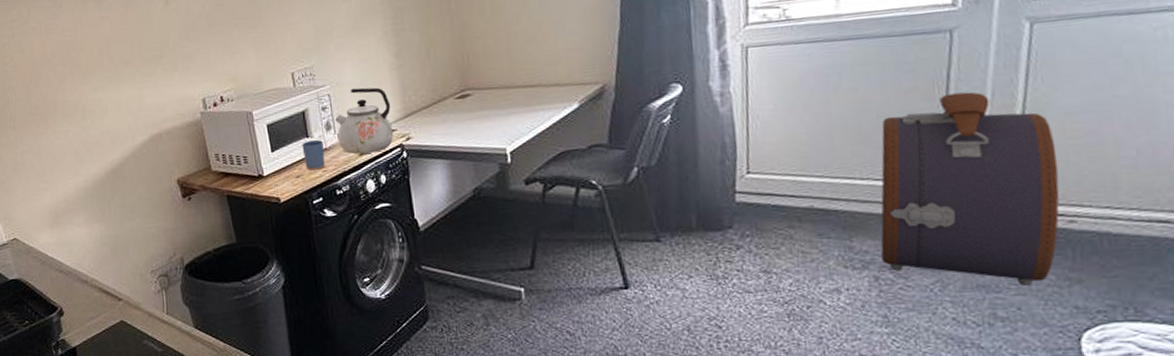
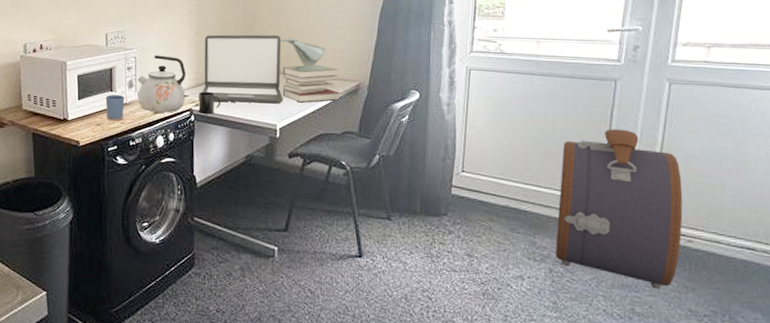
laptop: none [406,43,511,132] -> present [202,34,283,104]
mug: none [408,121,437,148] -> present [198,91,221,114]
desk lamp: none [499,43,556,75] -> present [280,37,325,66]
books: none [506,70,581,119] -> present [282,64,340,103]

